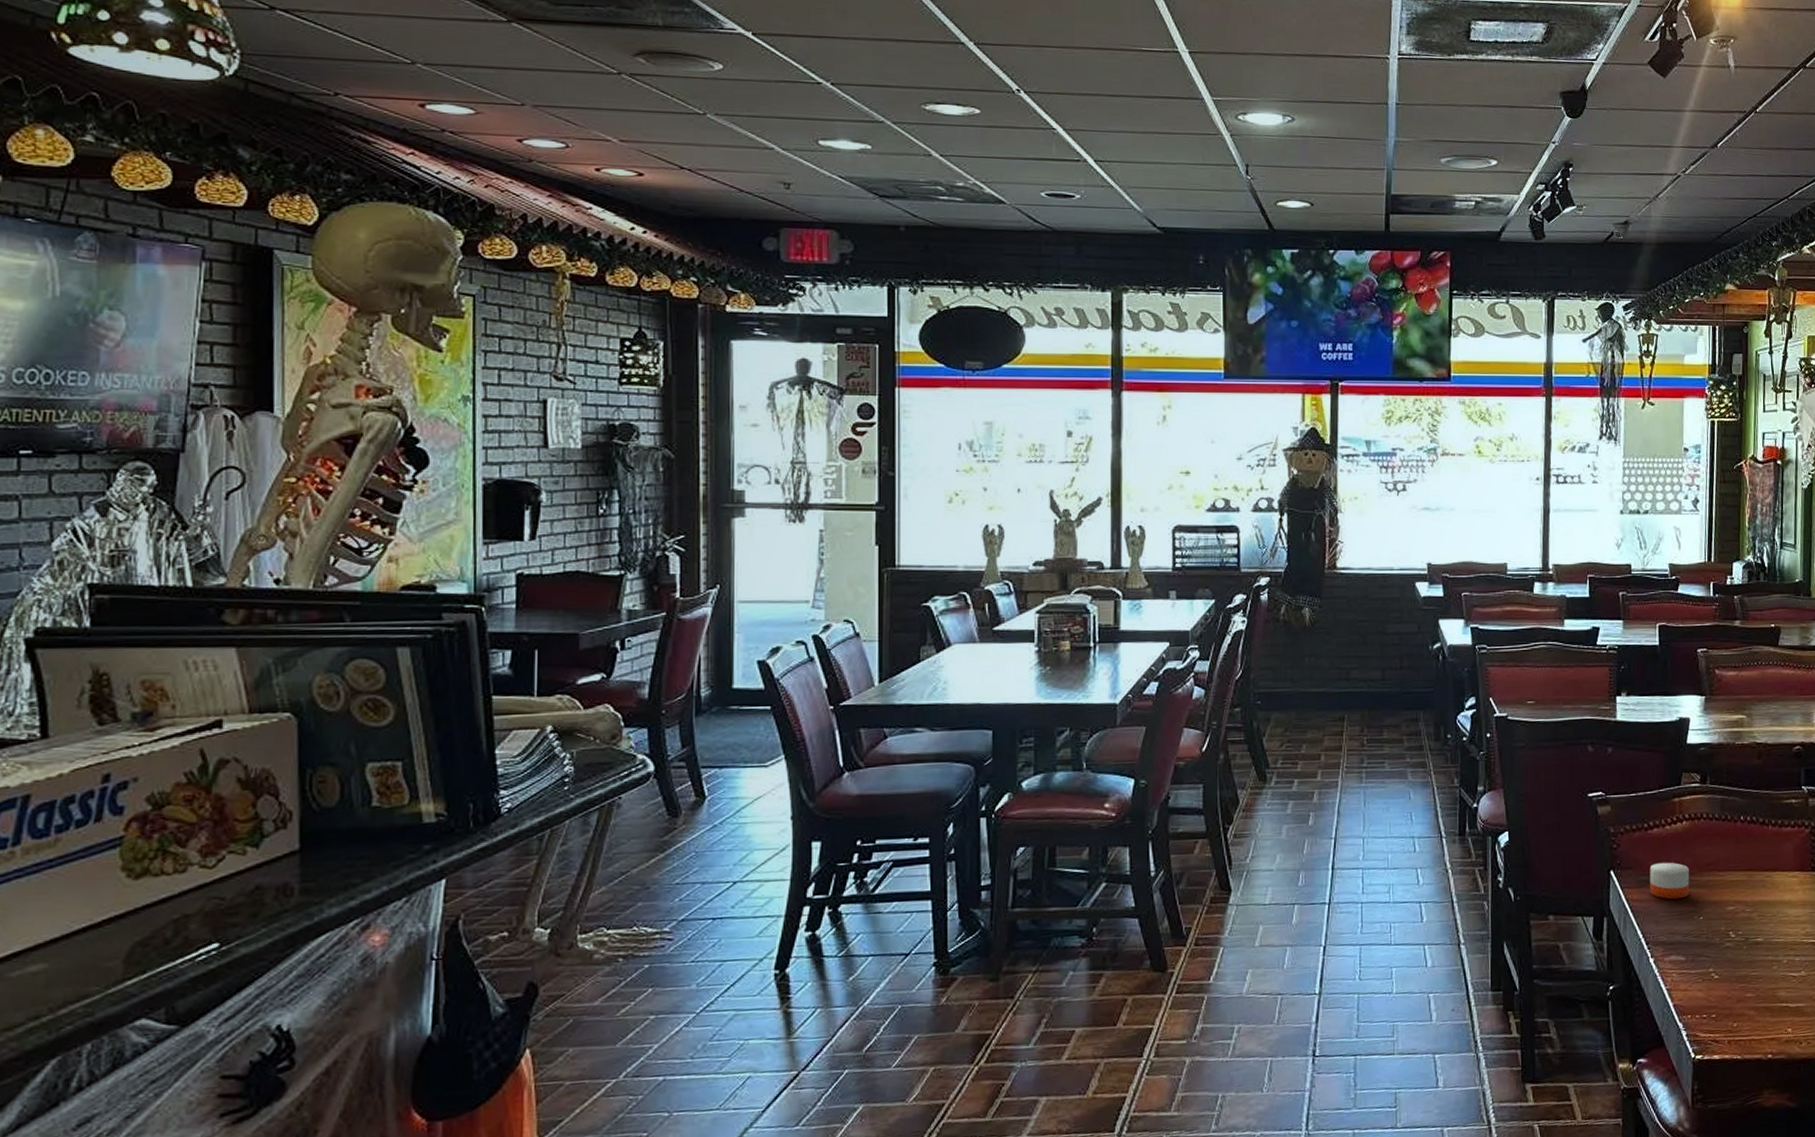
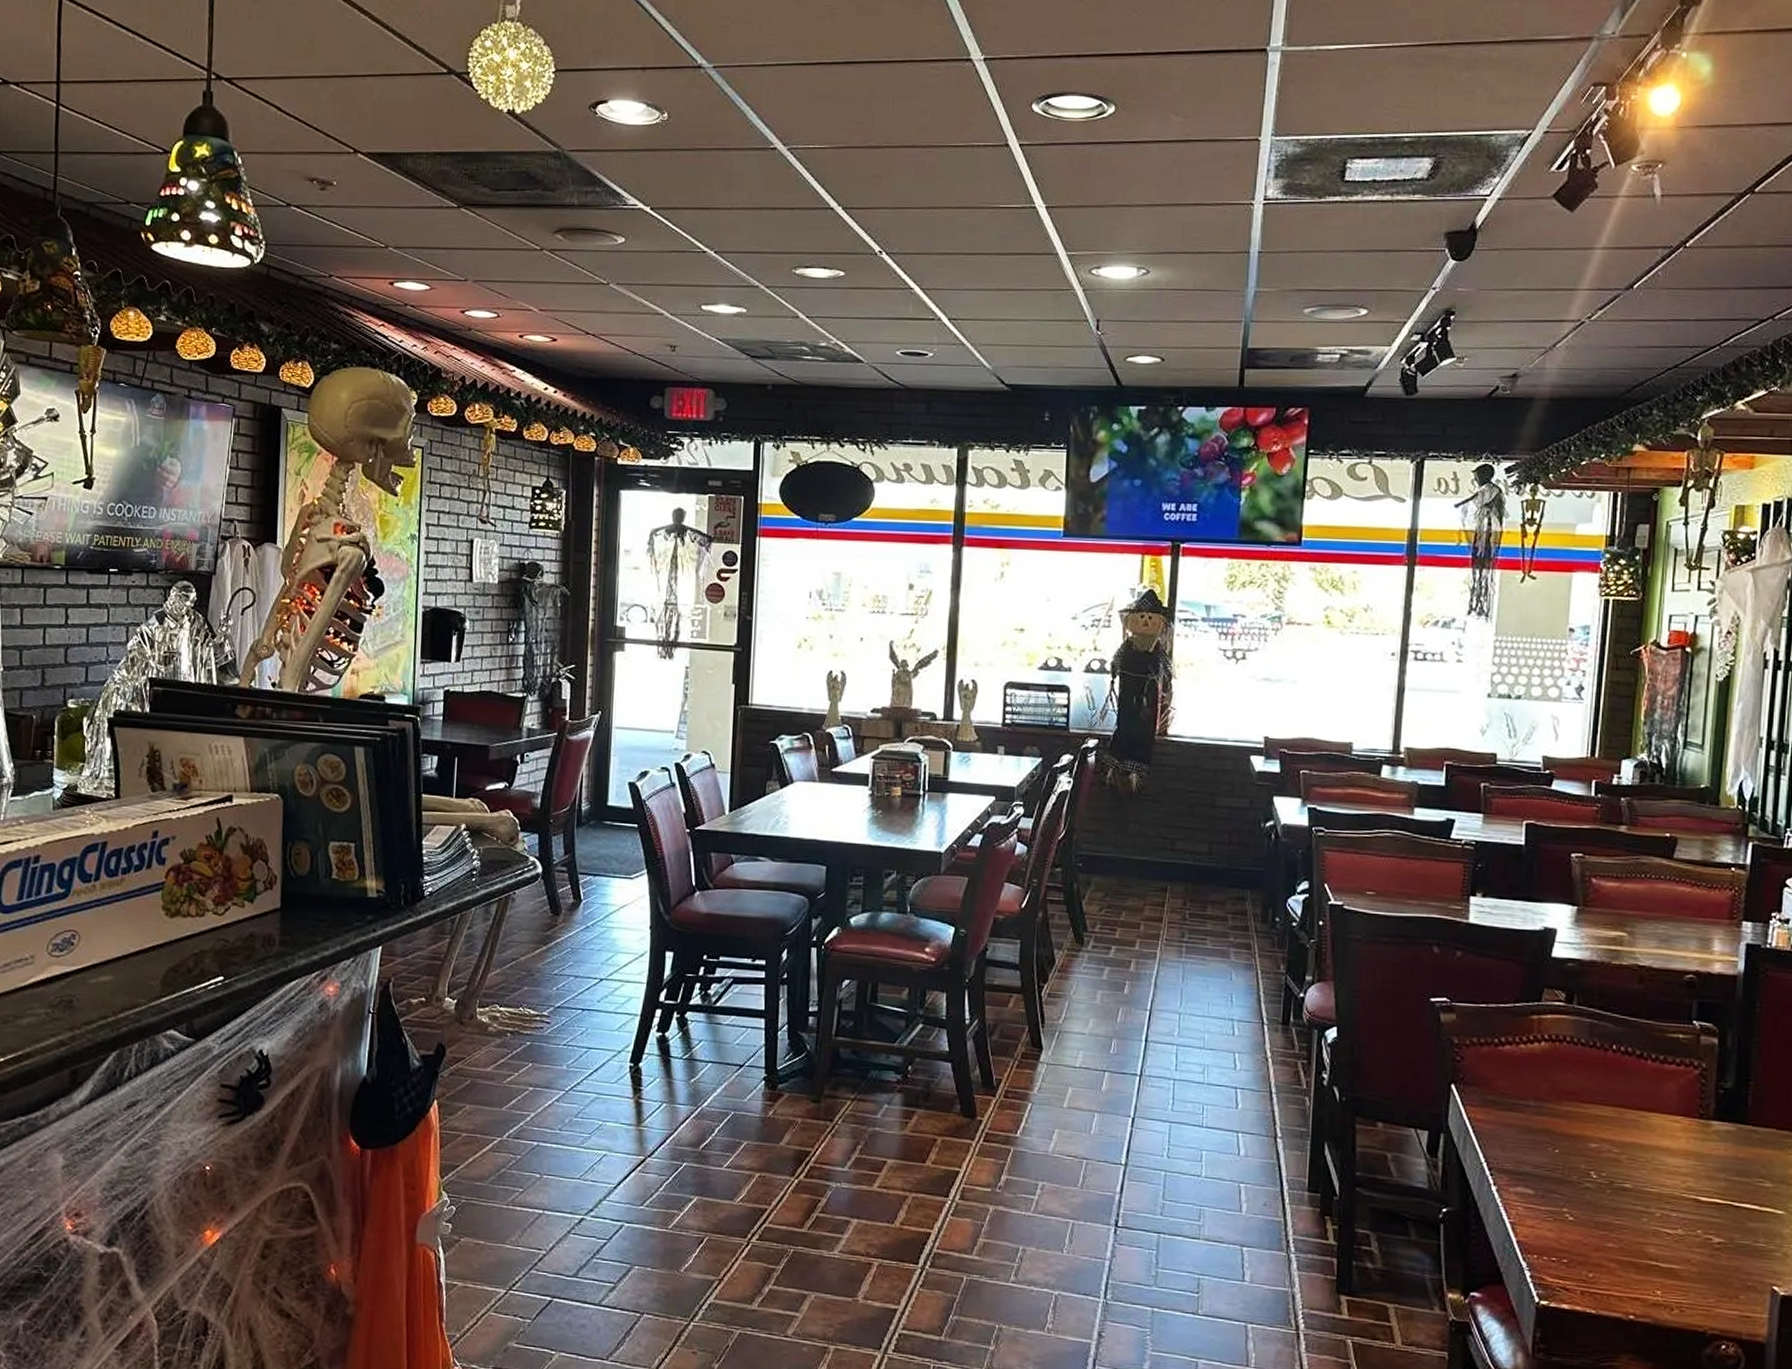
candle: present [1650,860,1690,900] -> none [1497,1083,1545,1127]

